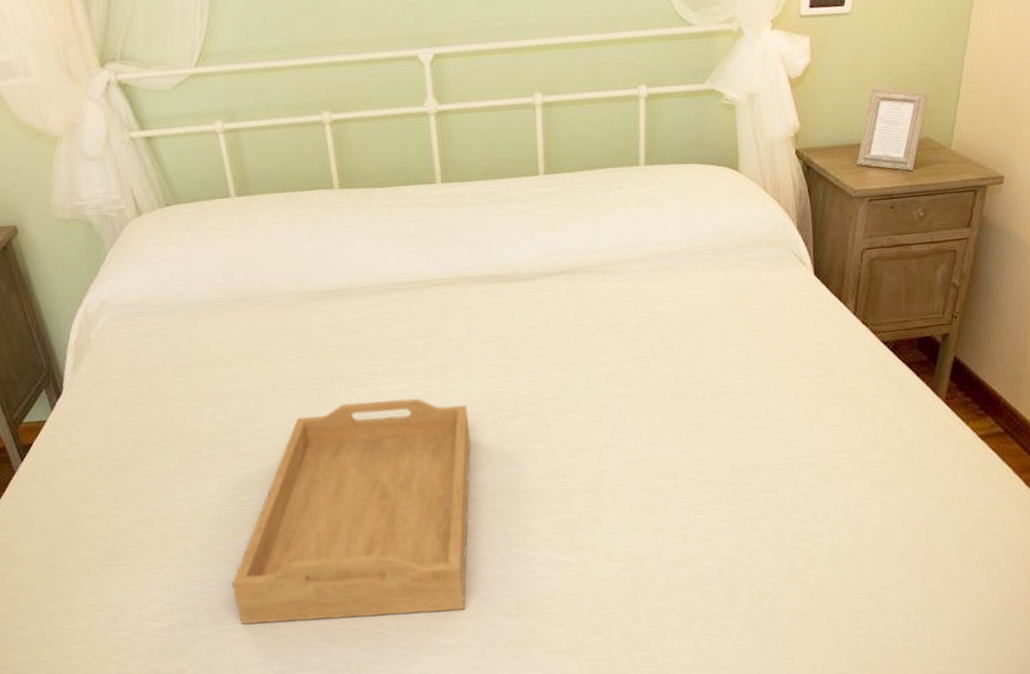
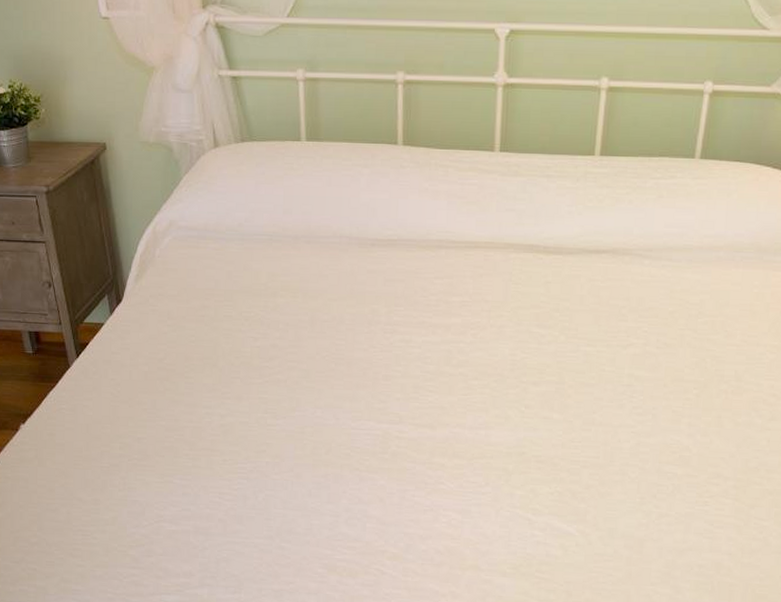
serving tray: present [232,398,471,624] -> none [247,347,493,561]

